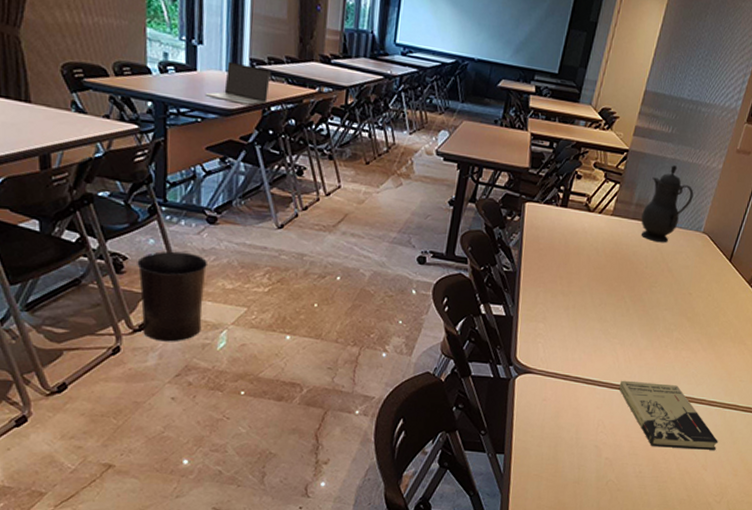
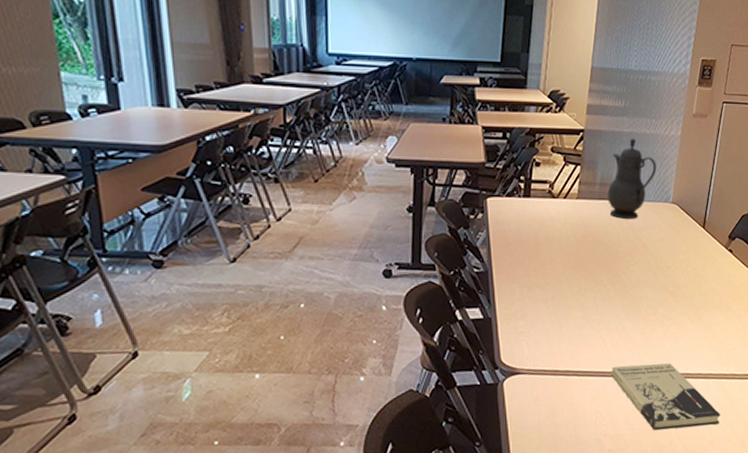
waste bin: present [137,251,207,342] -> none [82,302,162,402]
laptop: present [205,61,271,105] -> none [132,95,201,138]

